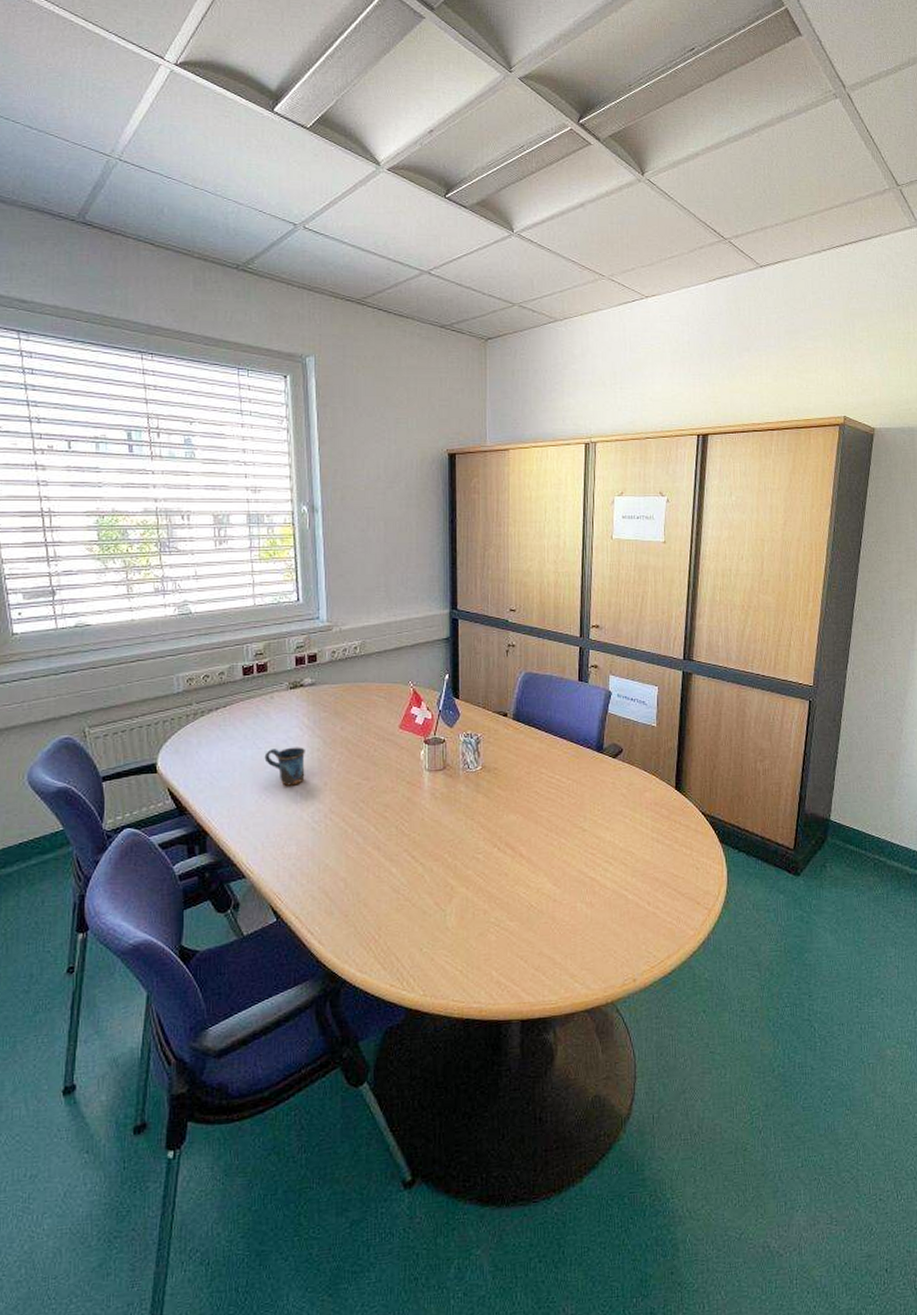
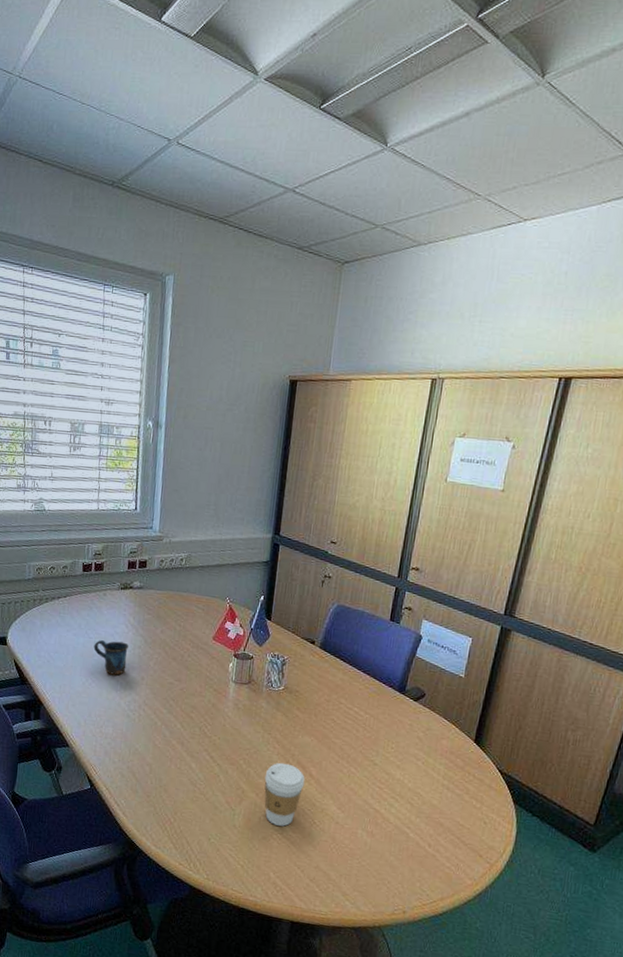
coffee cup: none [473,847,516,917] -> present [264,762,305,826]

